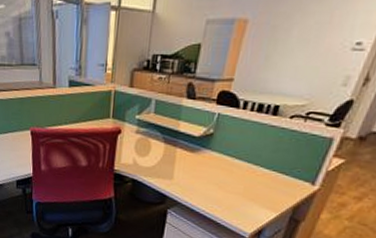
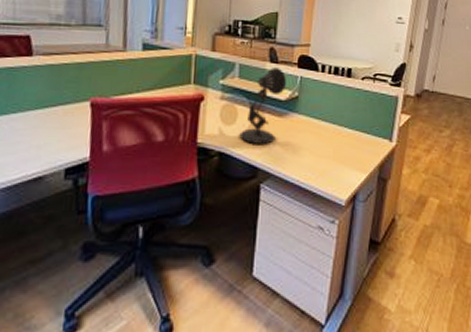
desk lamp: none [151,104,202,176] -> present [239,67,286,144]

